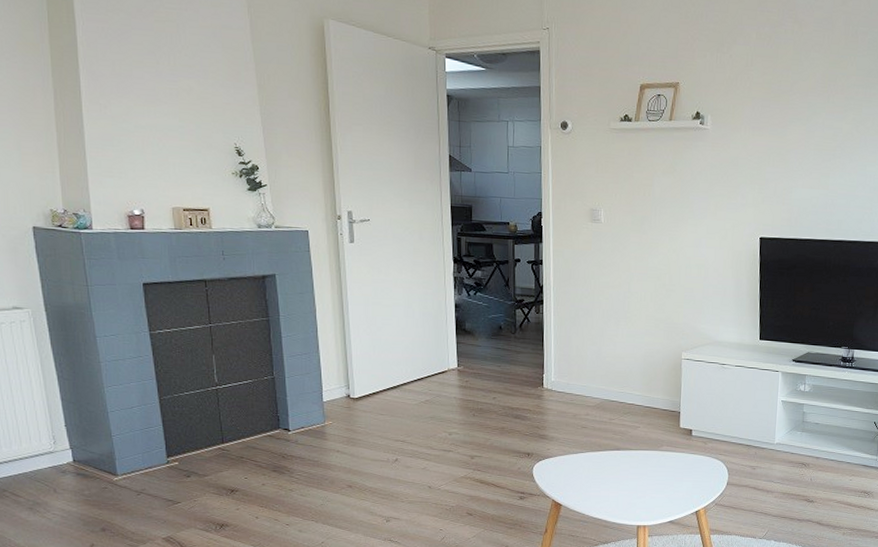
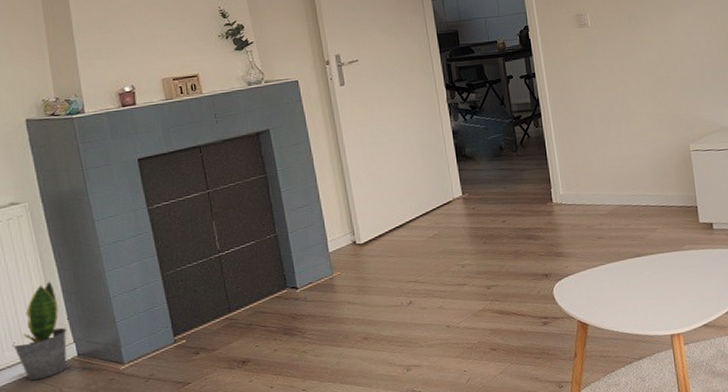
potted plant: none [10,387,64,479] -> present [13,281,67,381]

